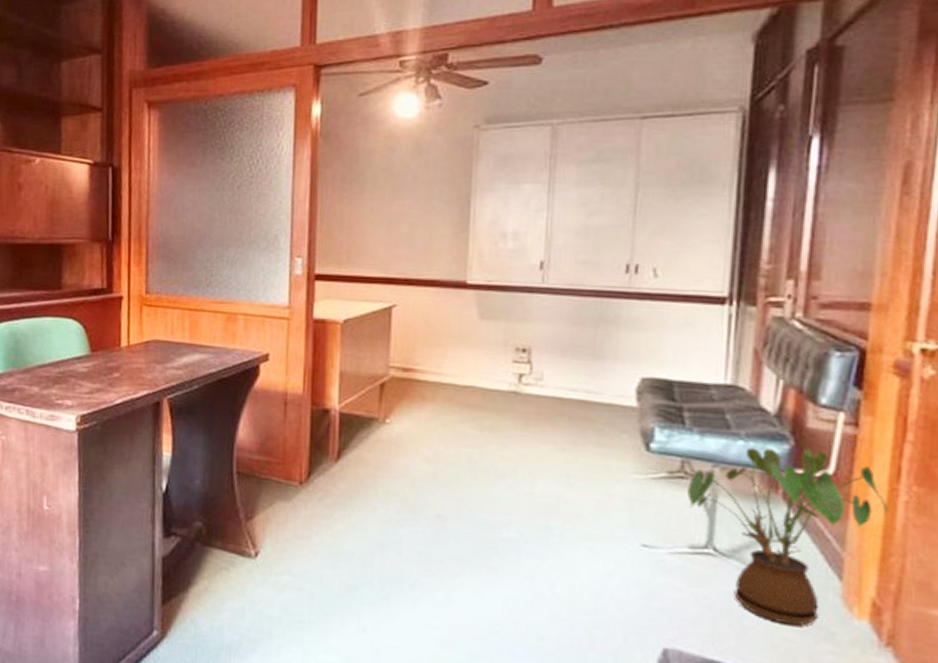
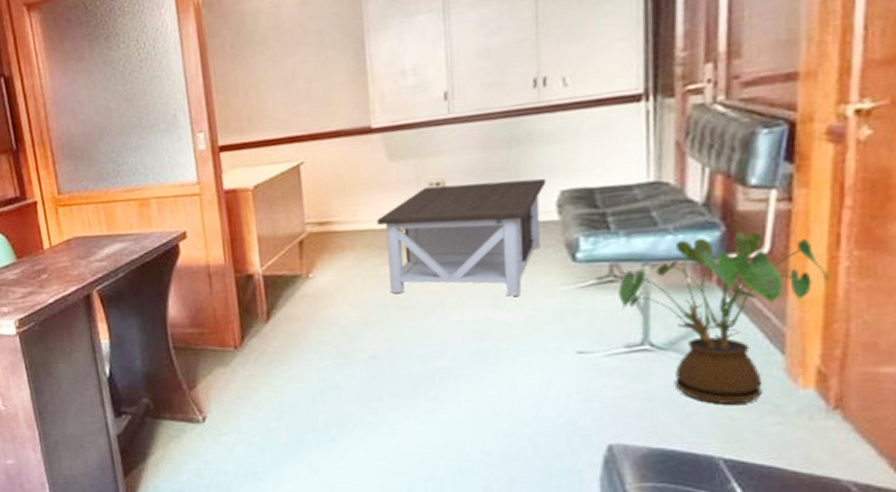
coffee table: none [460,351,629,477] -> present [377,178,547,297]

